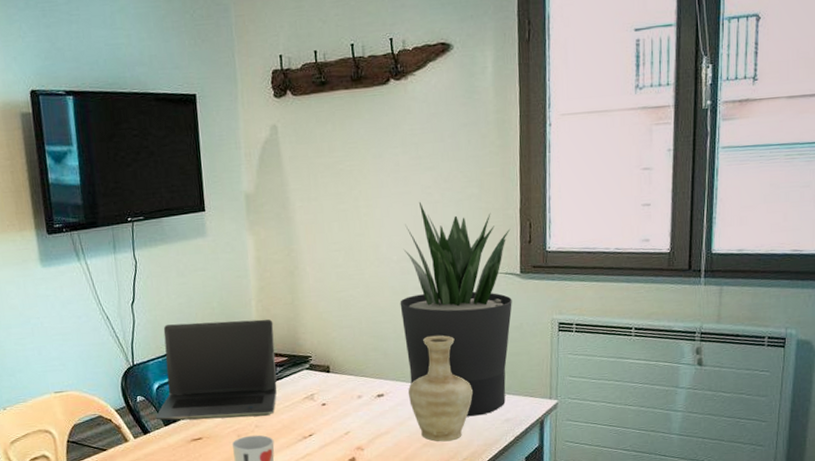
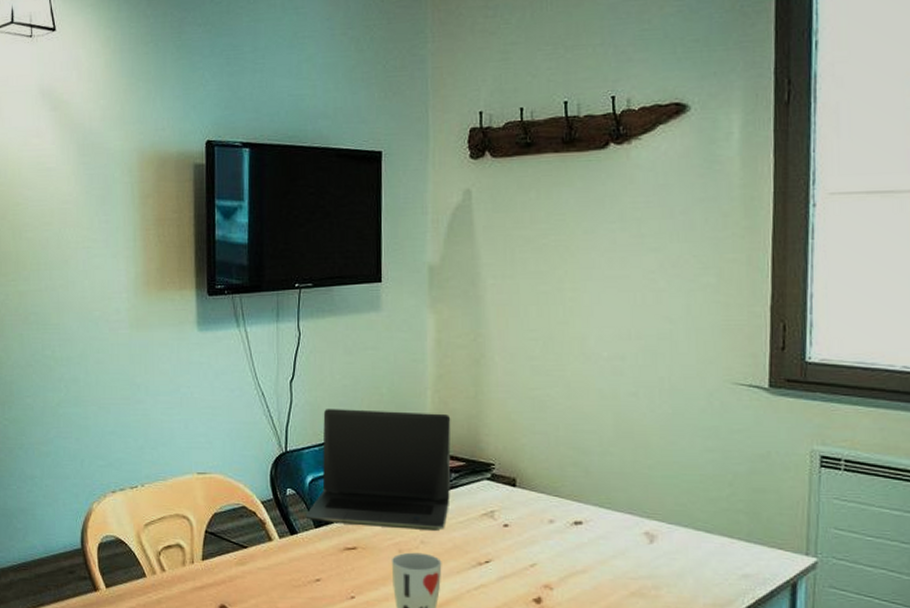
planter: present [400,201,512,417] -> none [608,288,758,565]
vase: present [408,335,473,442] -> none [613,454,700,594]

